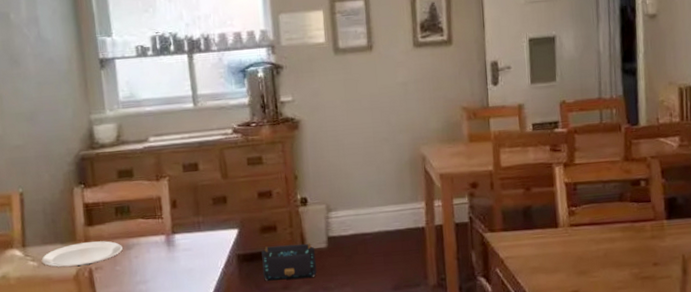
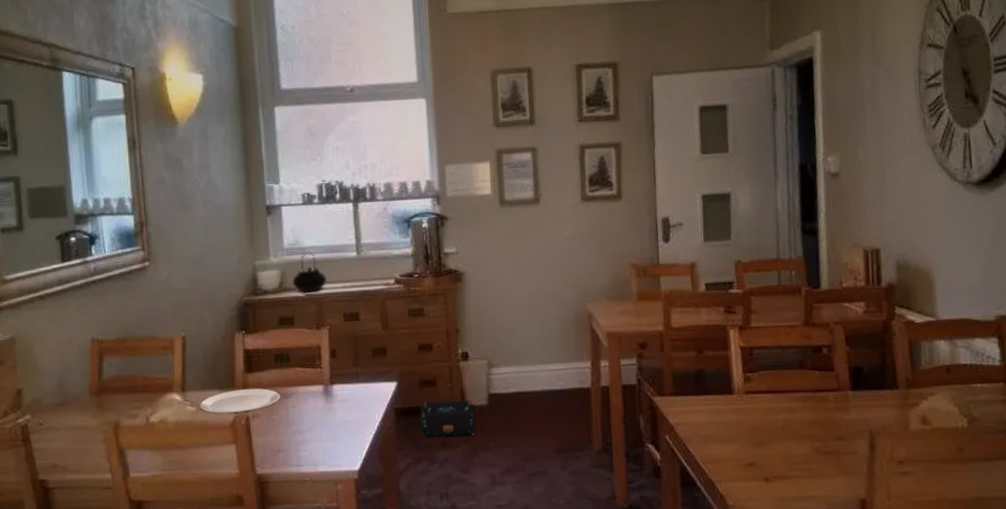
teapot: none [129,104,165,145] -> present [292,252,328,293]

